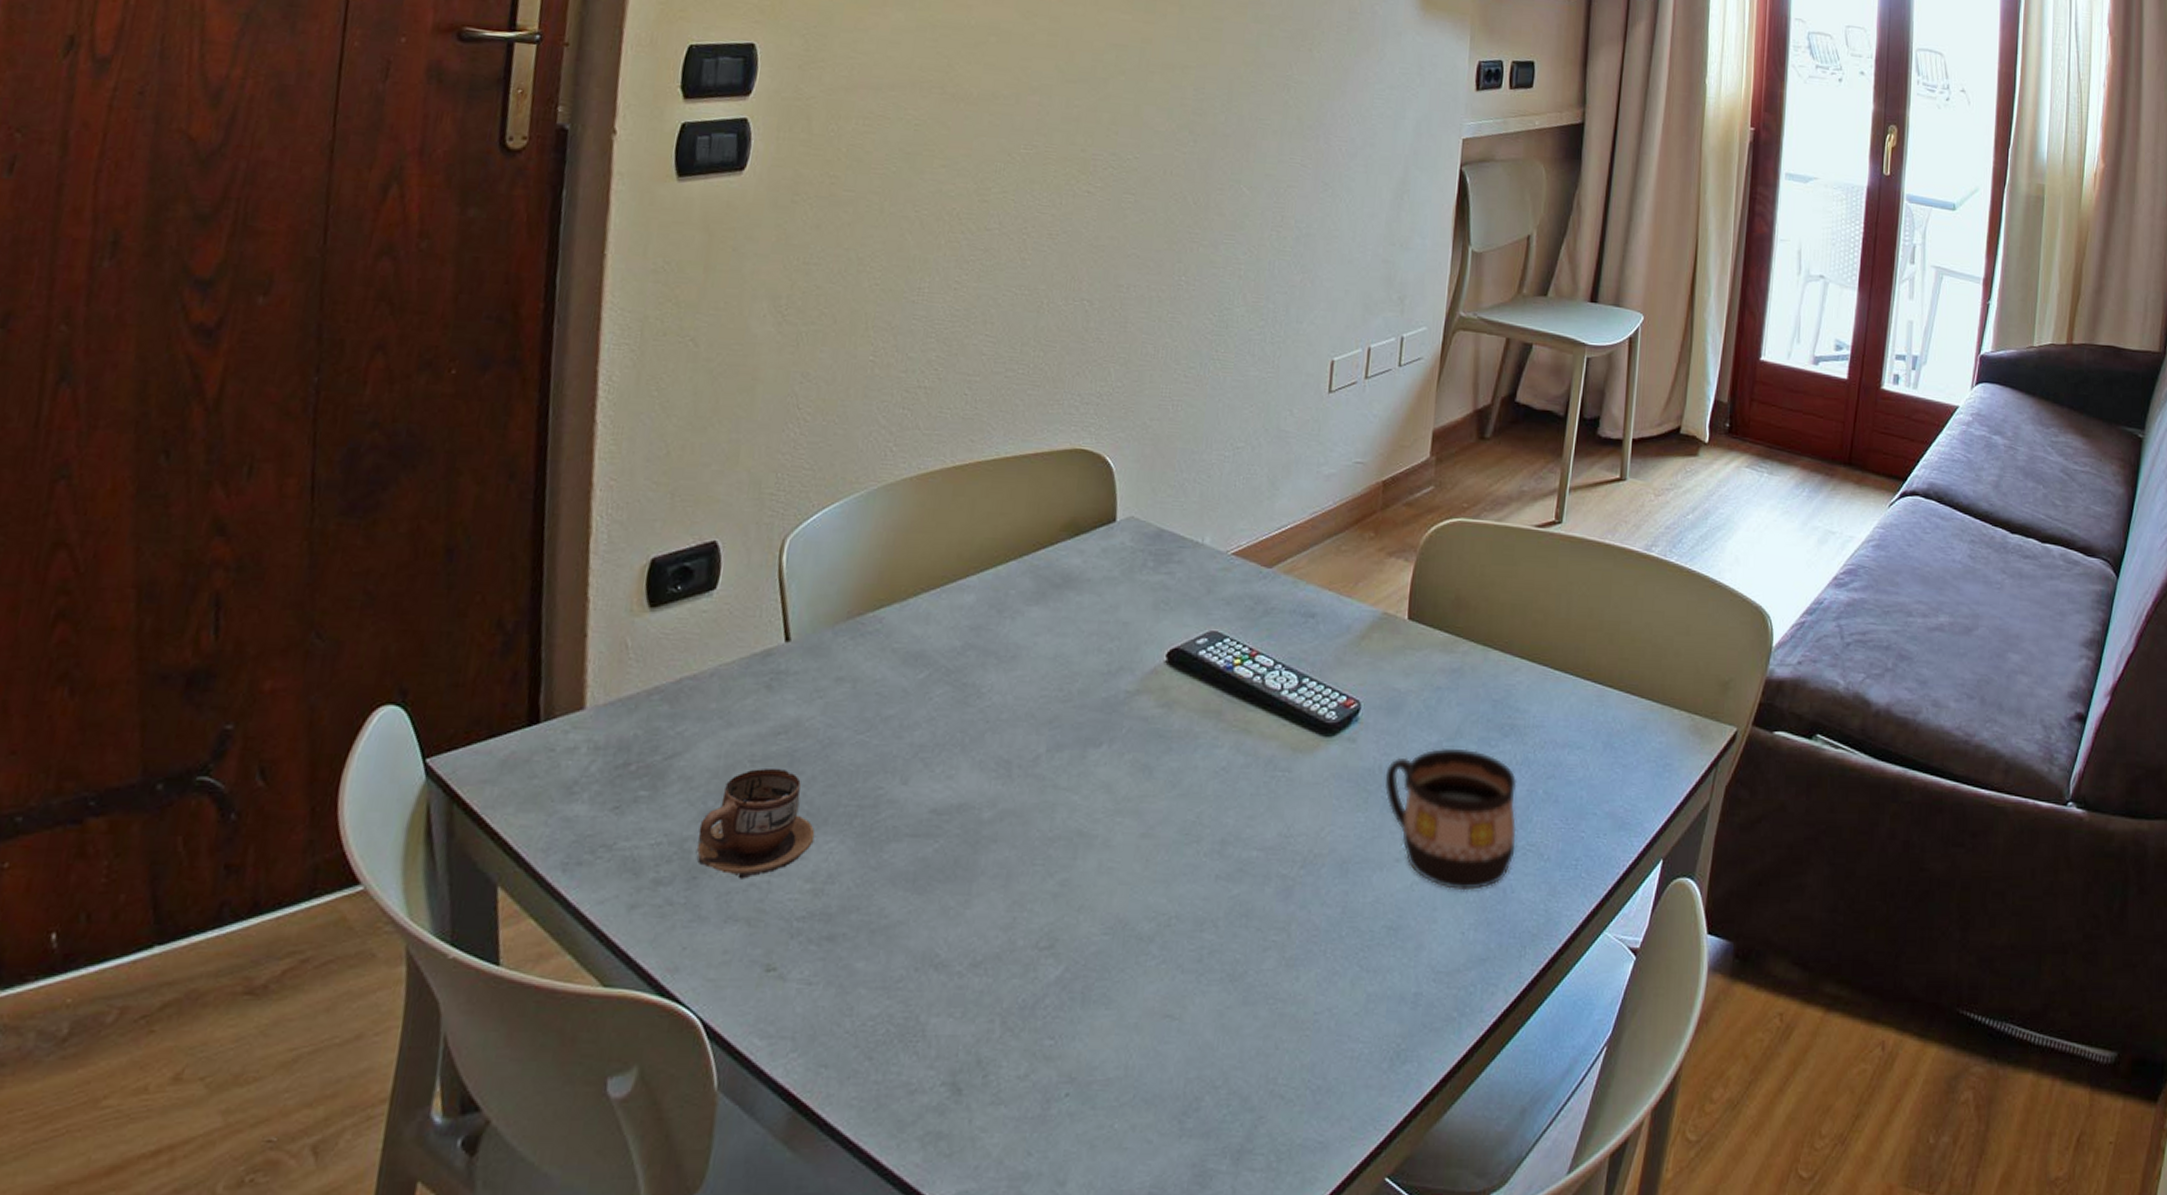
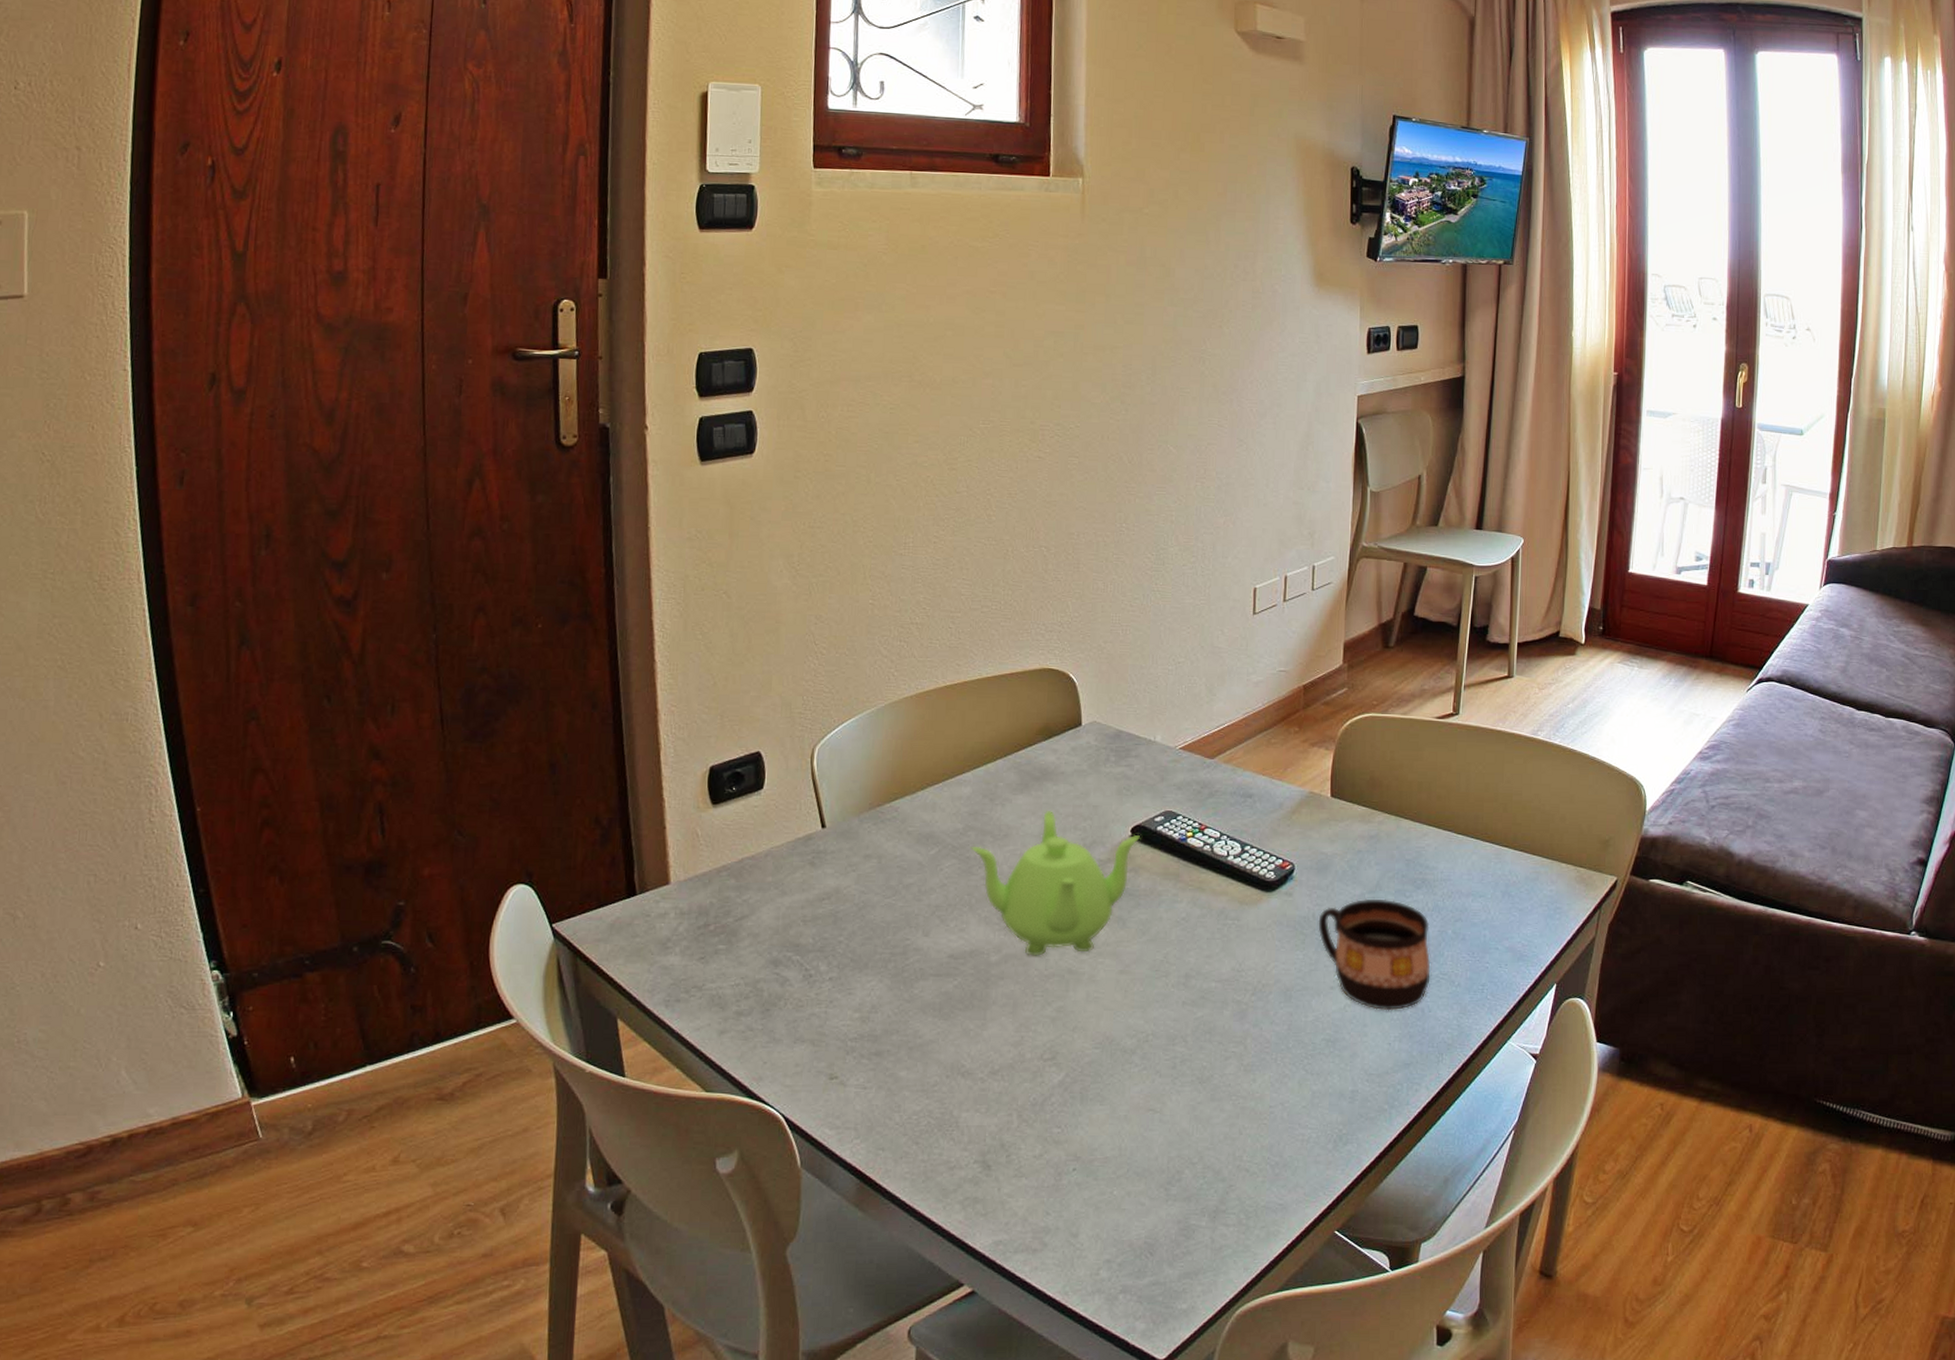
cup: present [696,767,816,879] -> none [767,925,859,1011]
teapot: none [969,626,1177,813] -> present [971,810,1140,956]

